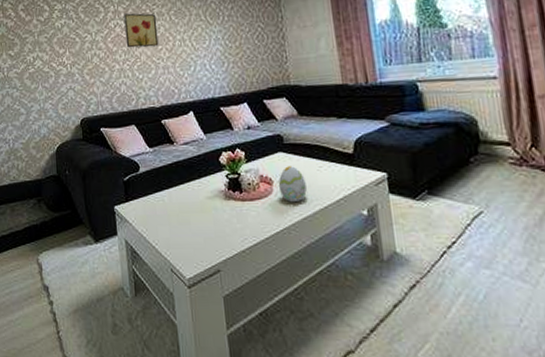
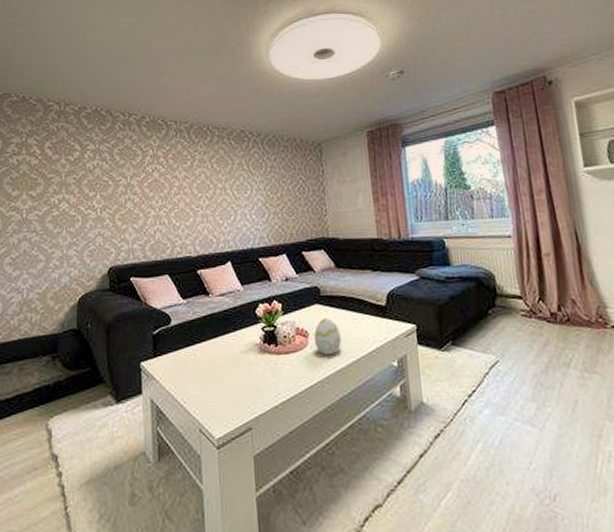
wall art: present [124,13,159,48] -> none [163,158,199,194]

